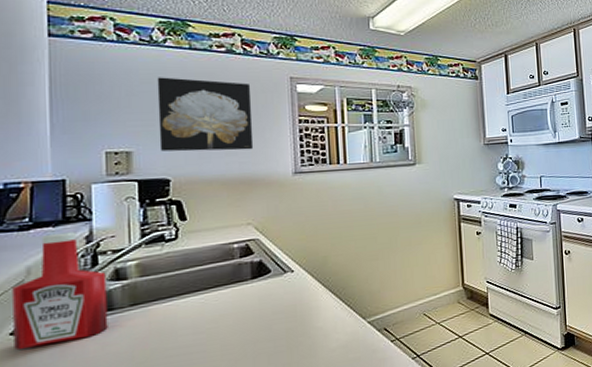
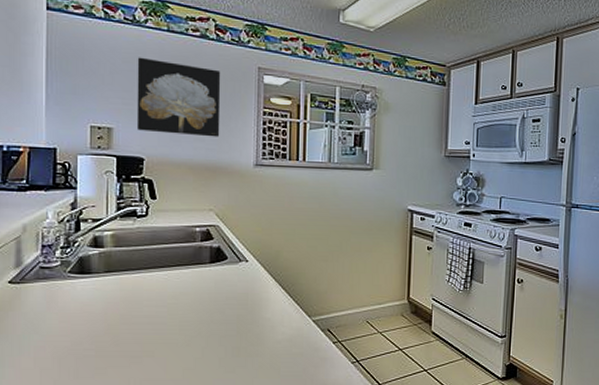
ketchup bottle: present [12,231,108,351] -> none [12,197,86,298]

